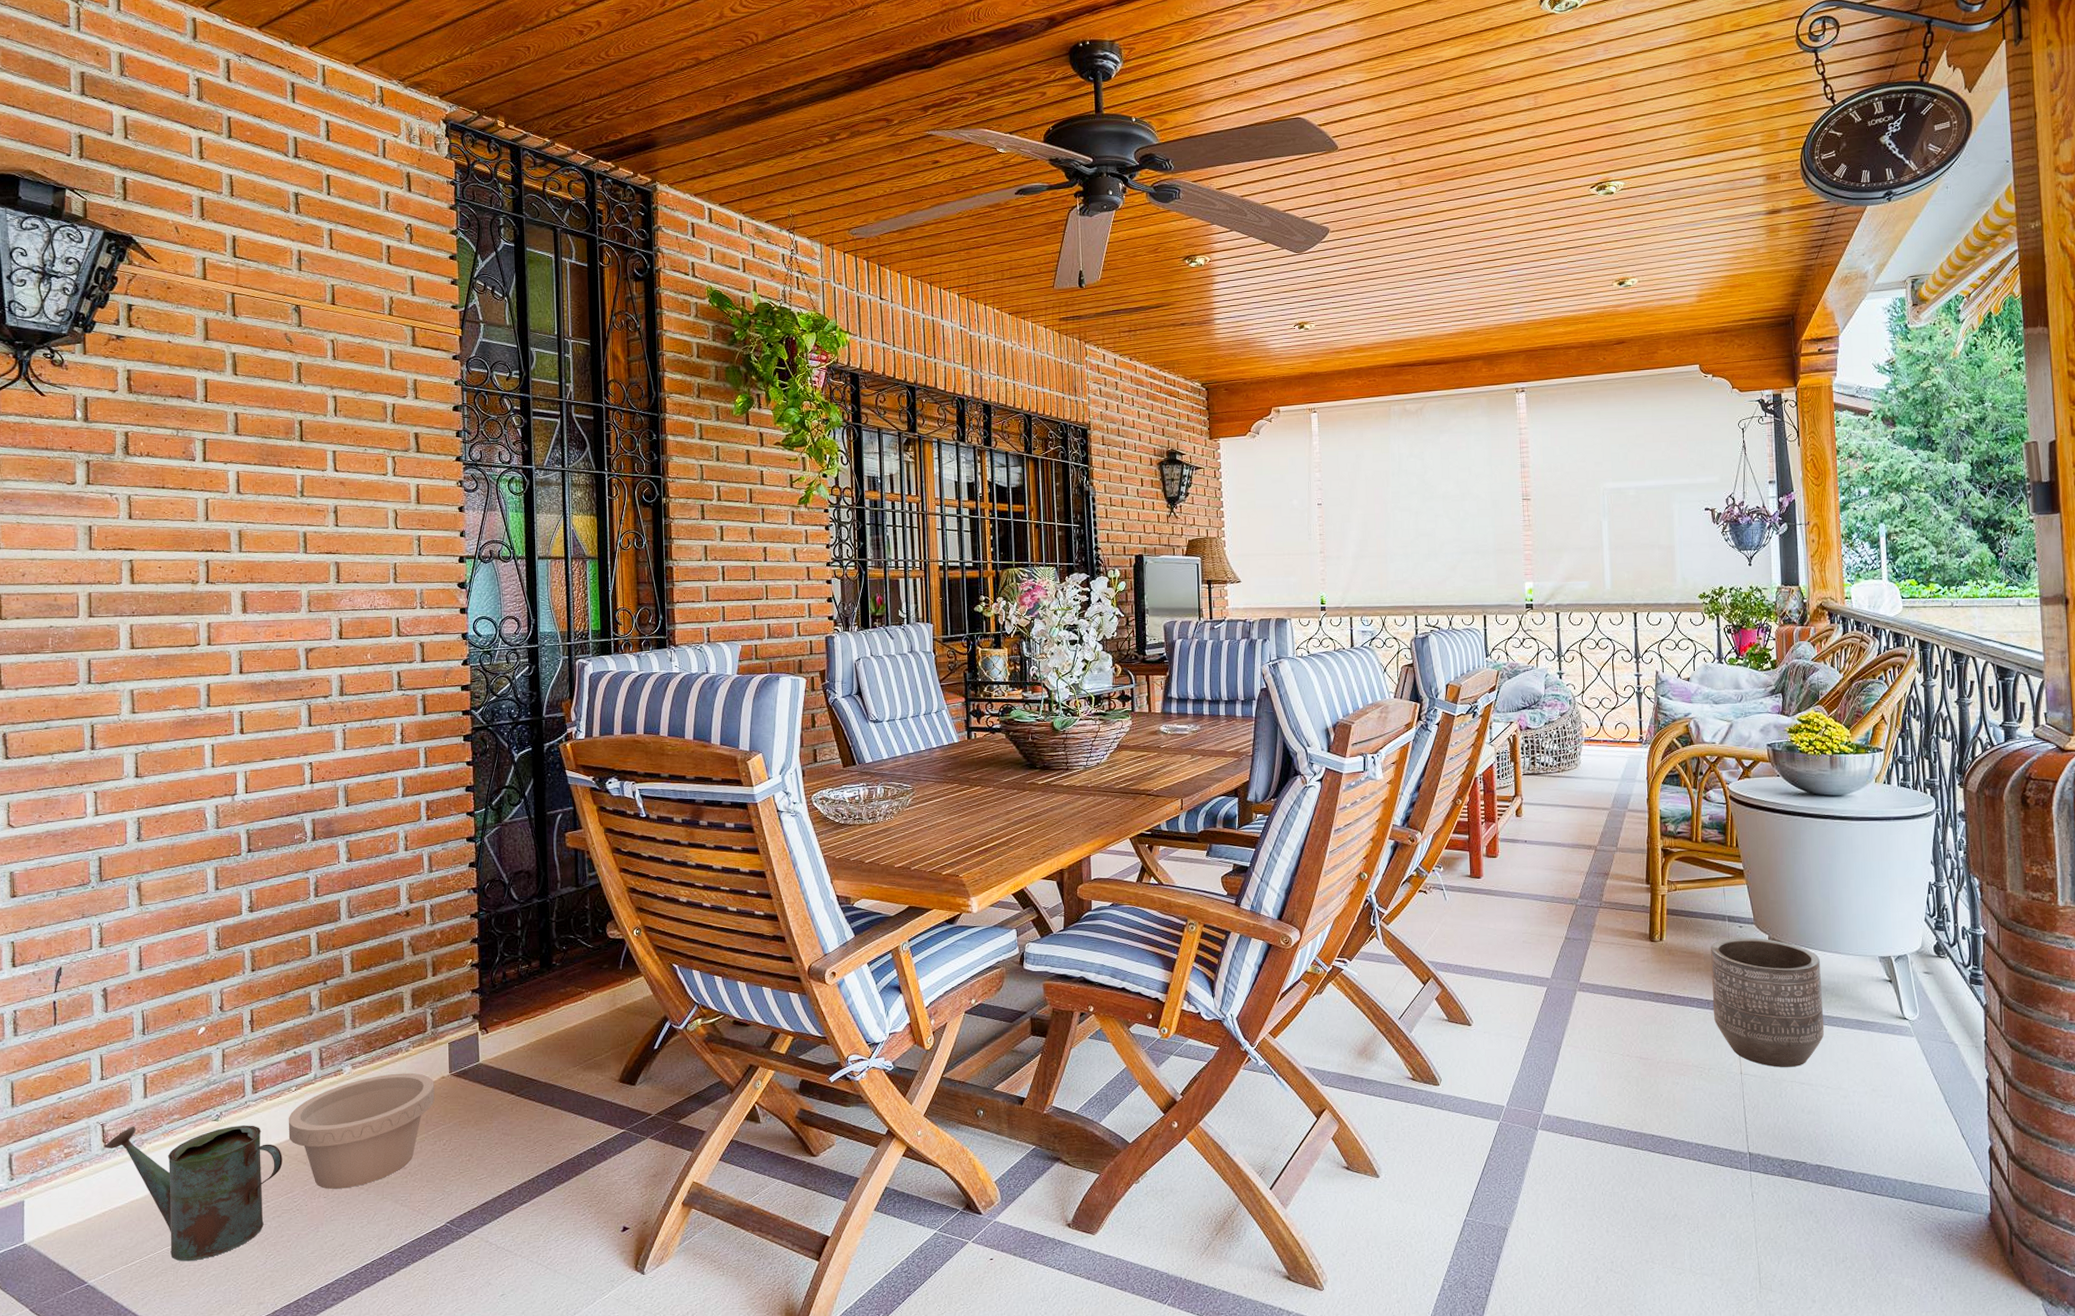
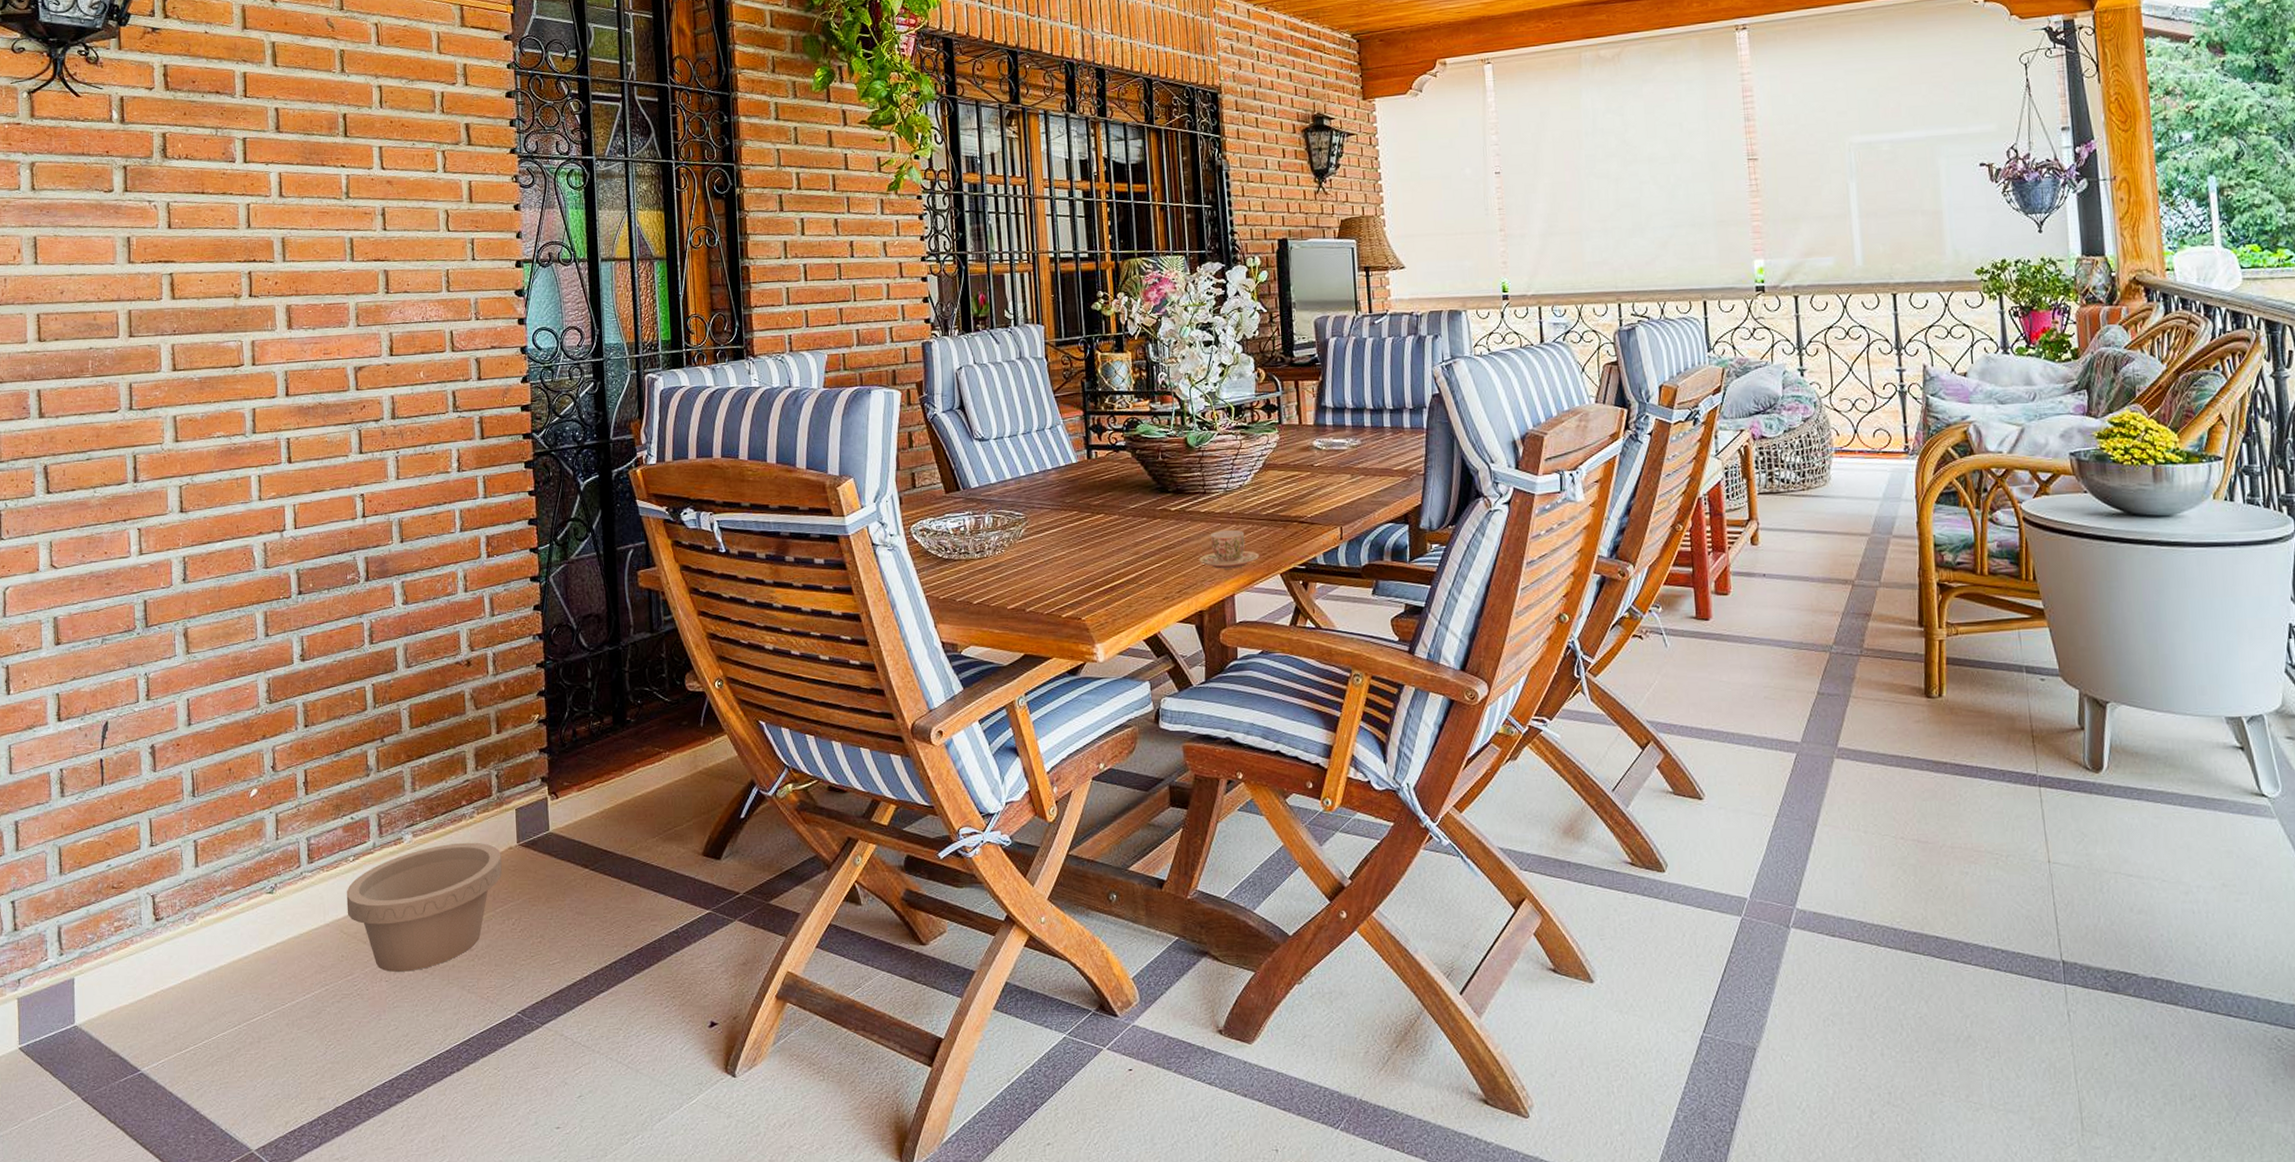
watering can: present [105,1125,283,1262] -> none [156,898,341,1050]
teacup: none [1061,800,1112,834] -> present [1199,529,1259,569]
planter: present [1711,937,1825,1067] -> none [2004,693,2157,855]

